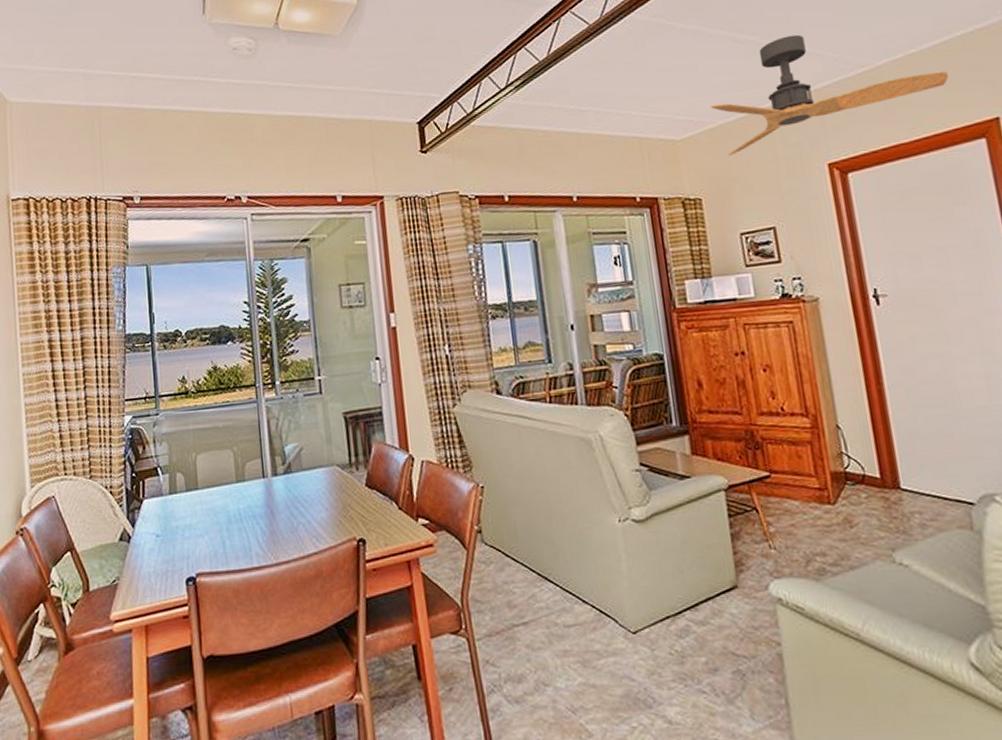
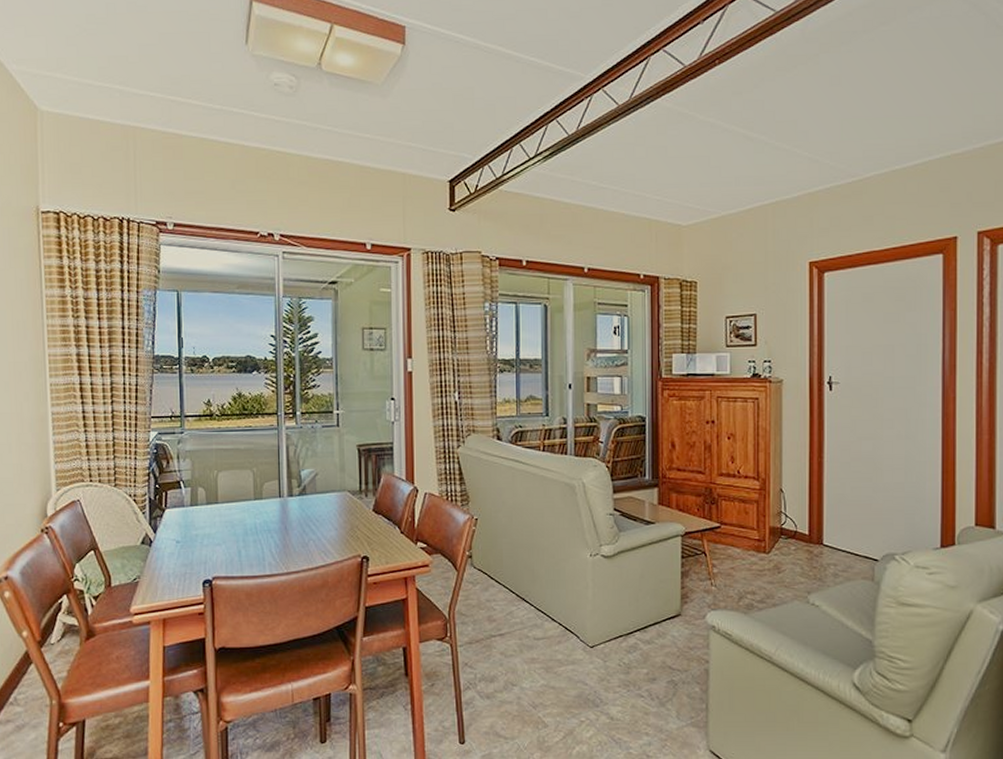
ceiling fan: present [710,34,949,156] -> none [716,139,923,245]

